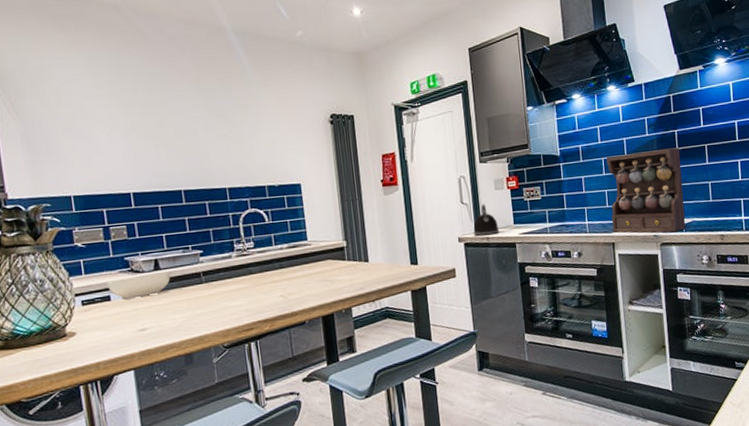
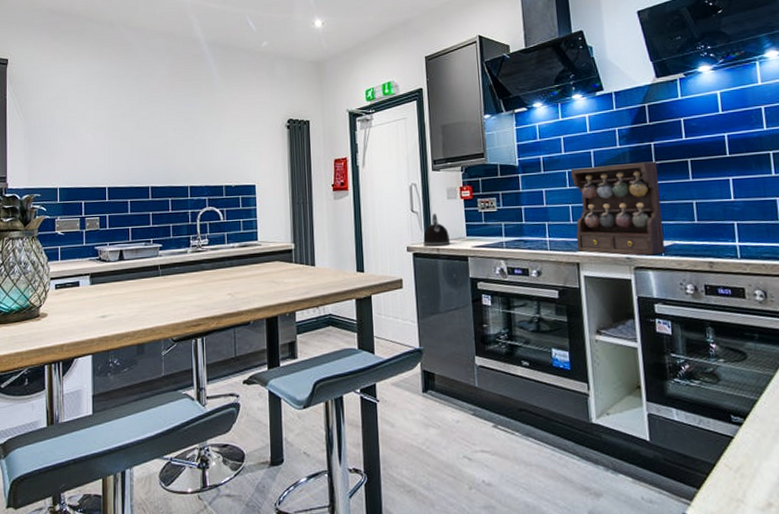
bowl: present [106,270,171,300] -> none [77,261,133,286]

